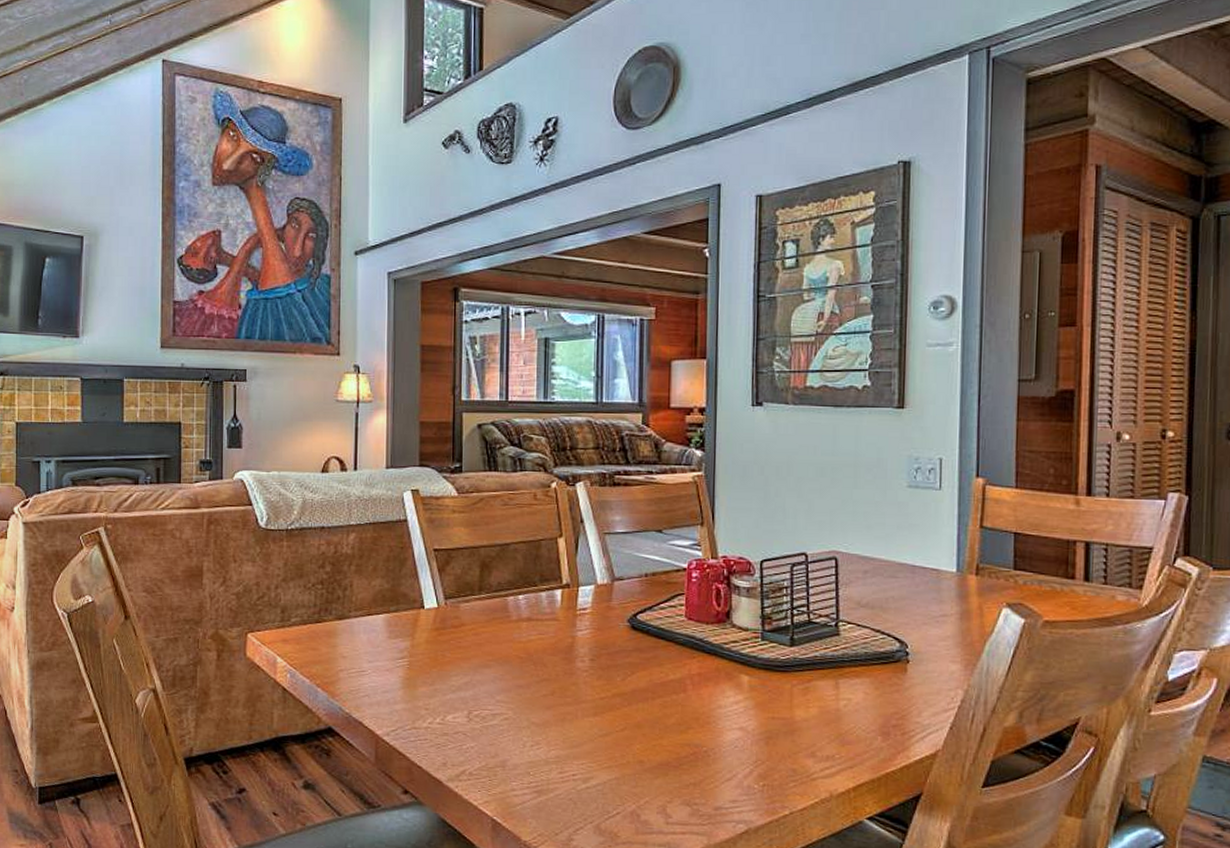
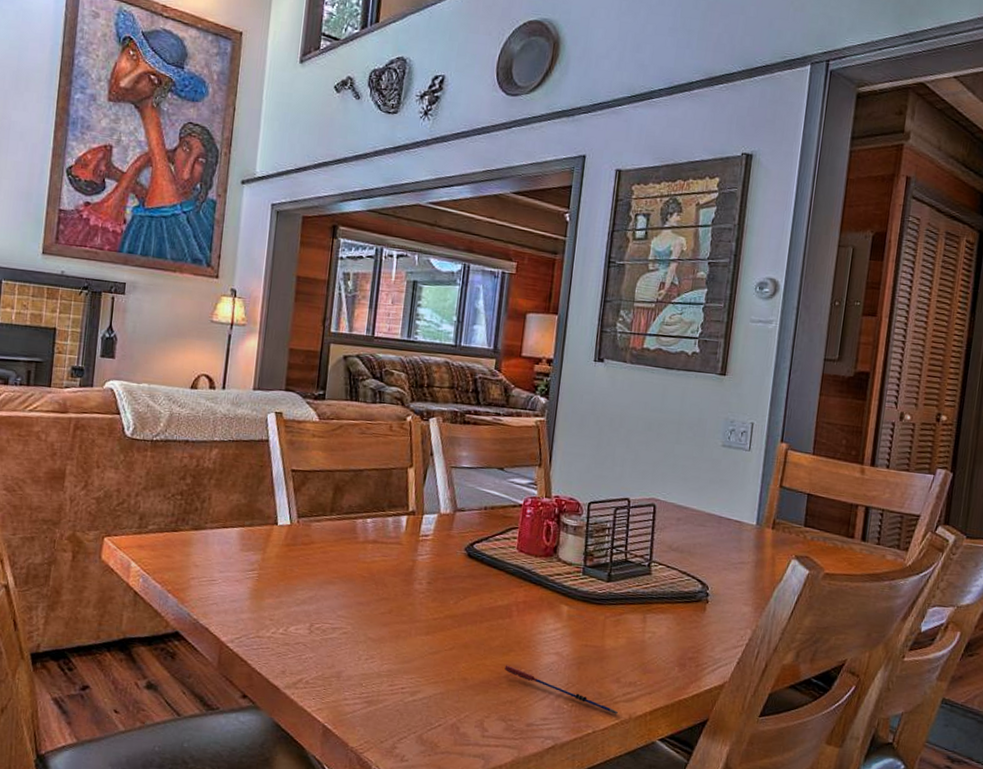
pen: none [684,744,817,794] -> present [504,665,618,715]

